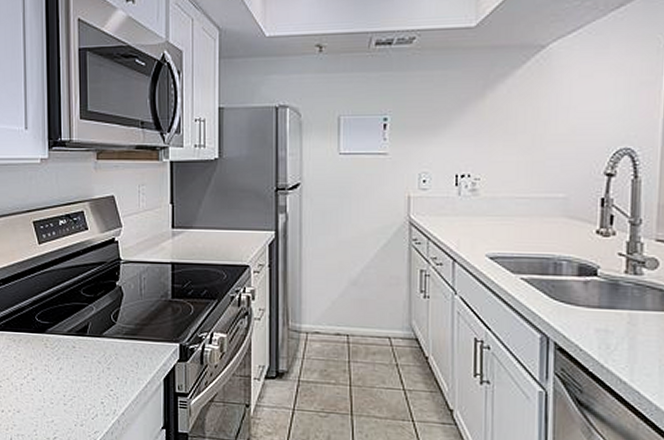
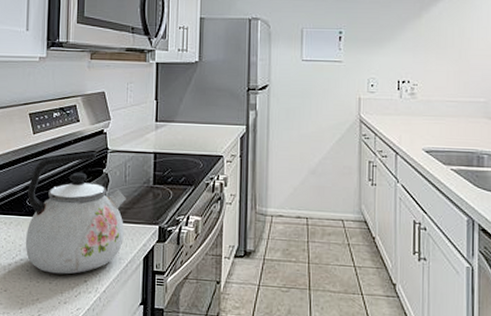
kettle: none [36,263,143,395] -> present [25,152,126,274]

